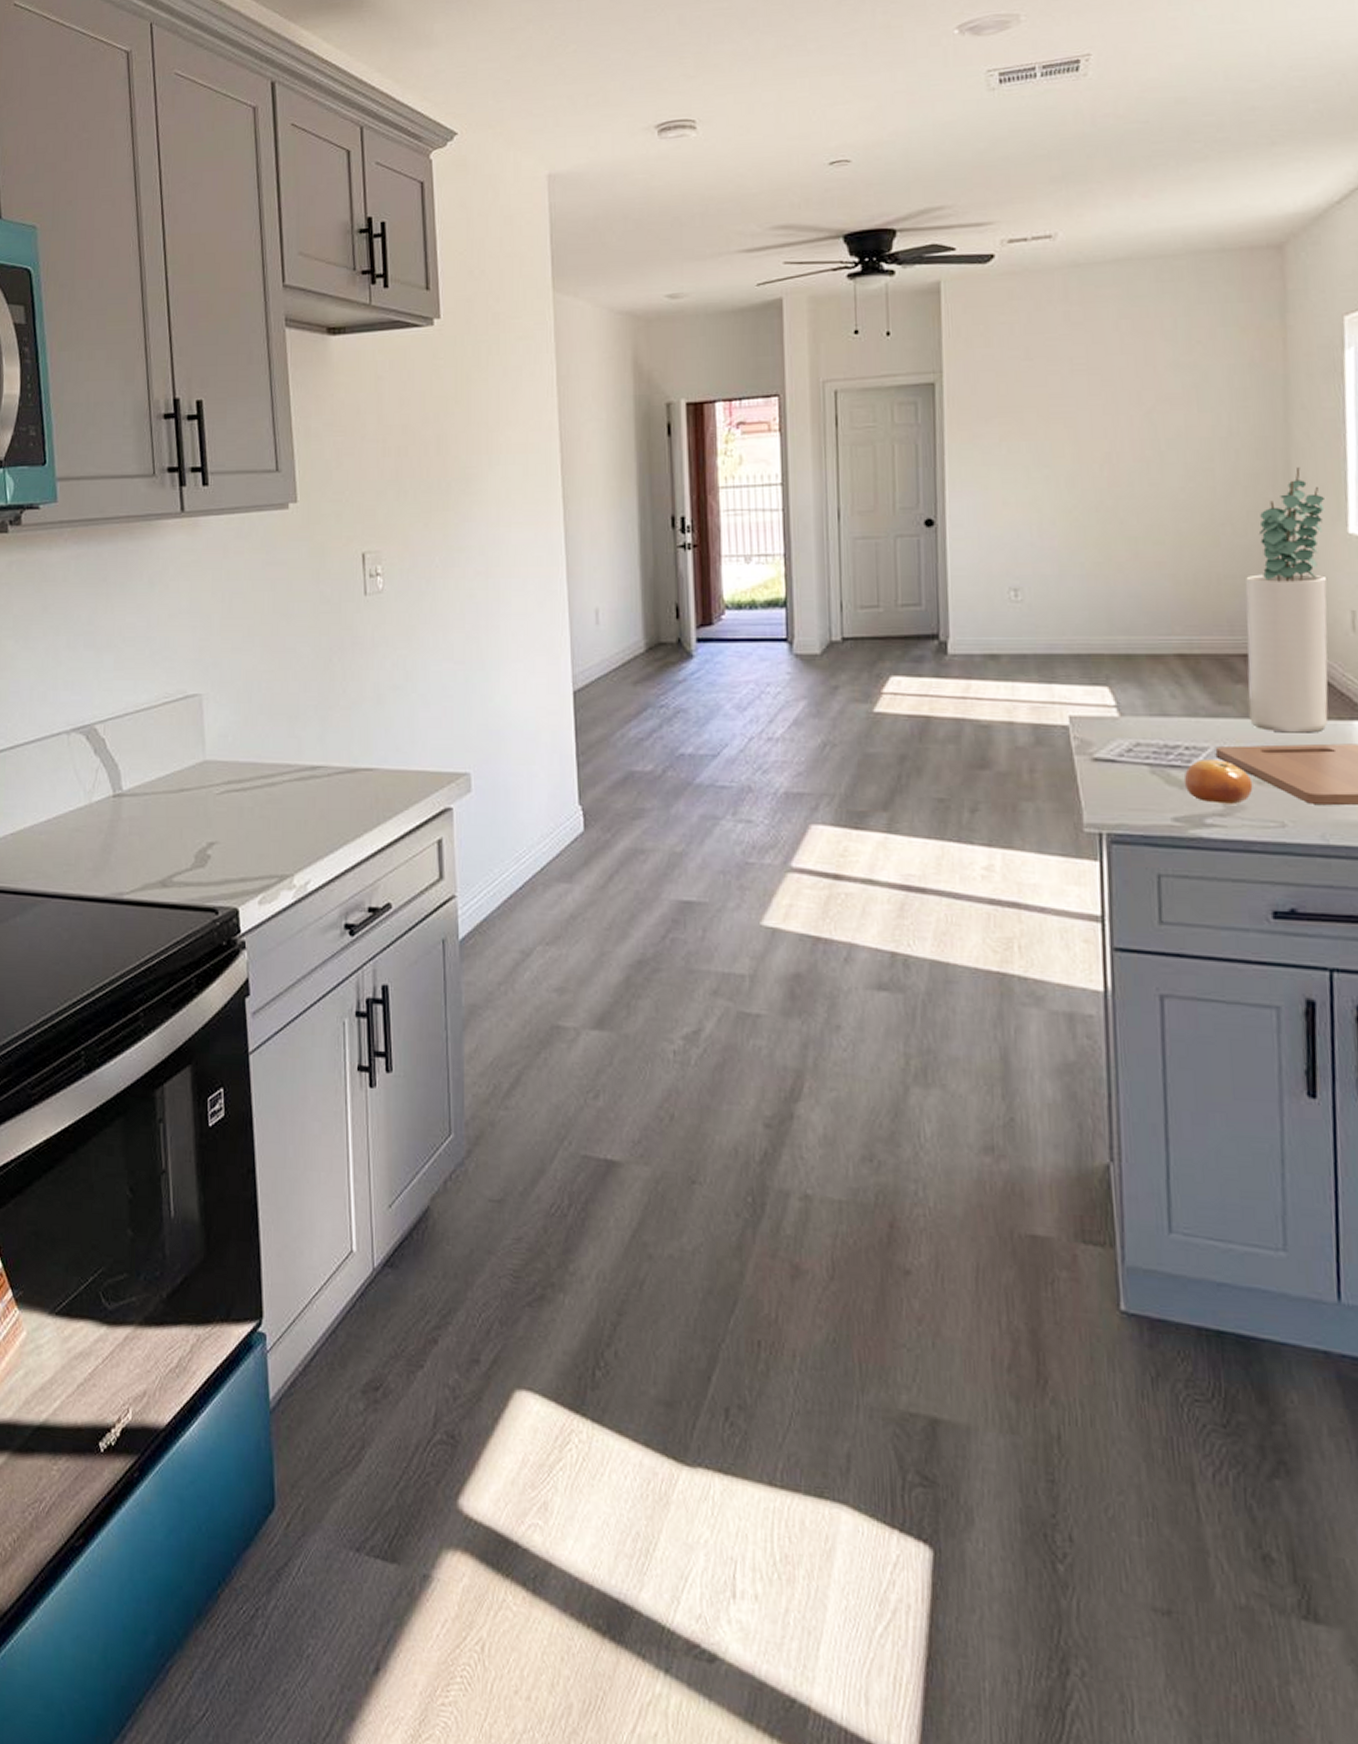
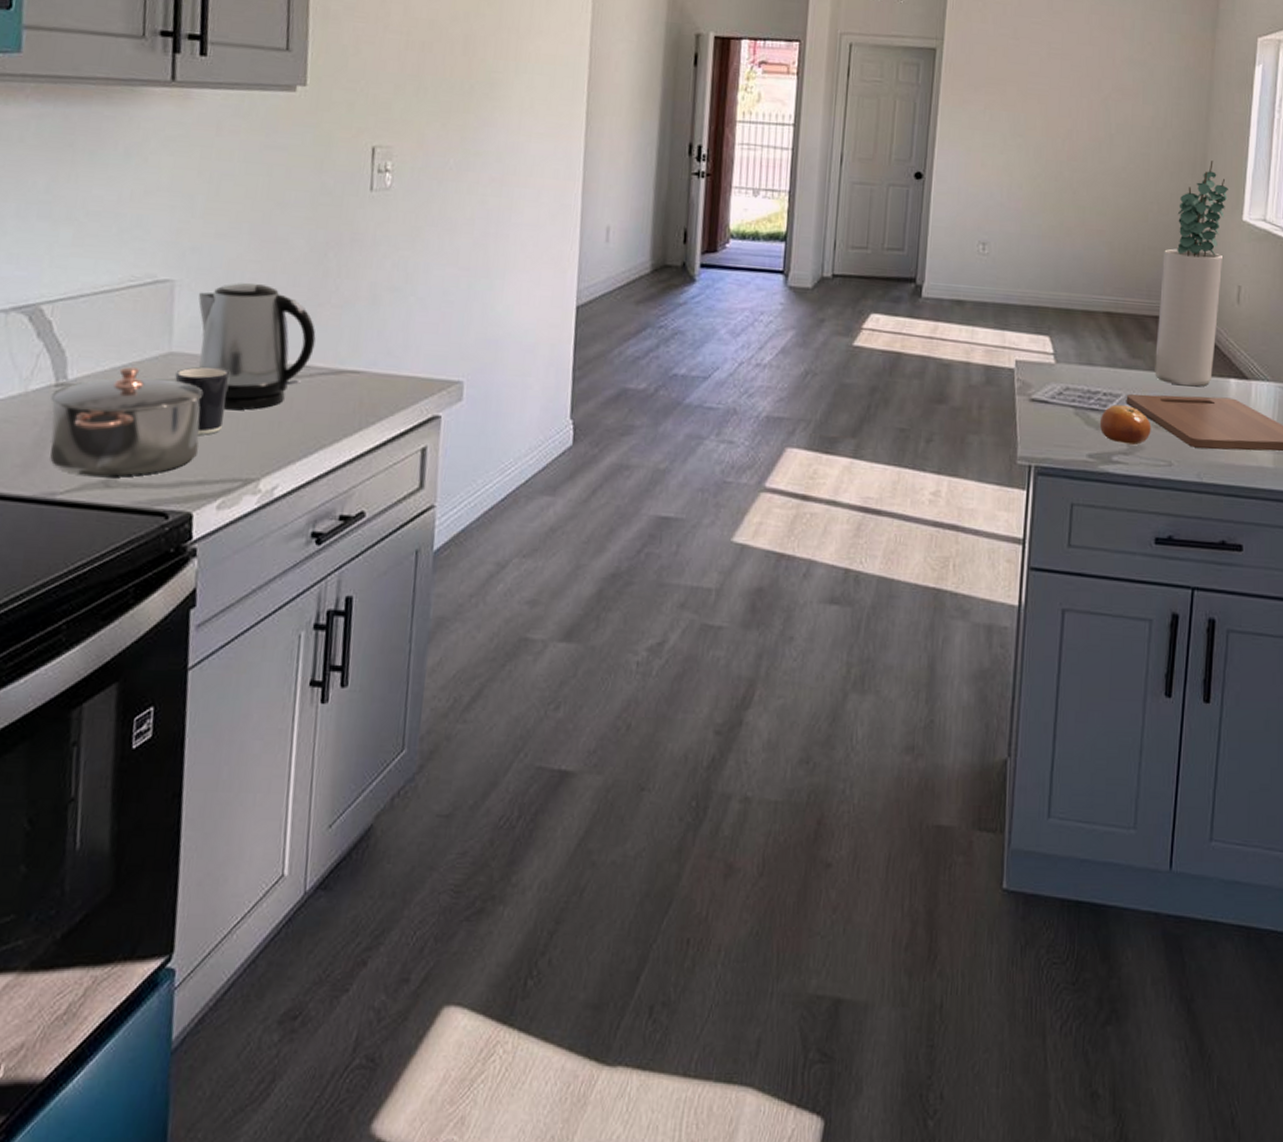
cooking pot: none [110,775,237,877] -> present [49,366,204,477]
mug: none [211,772,258,836] -> present [175,366,230,435]
kettle: none [223,691,330,811] -> present [198,282,316,410]

